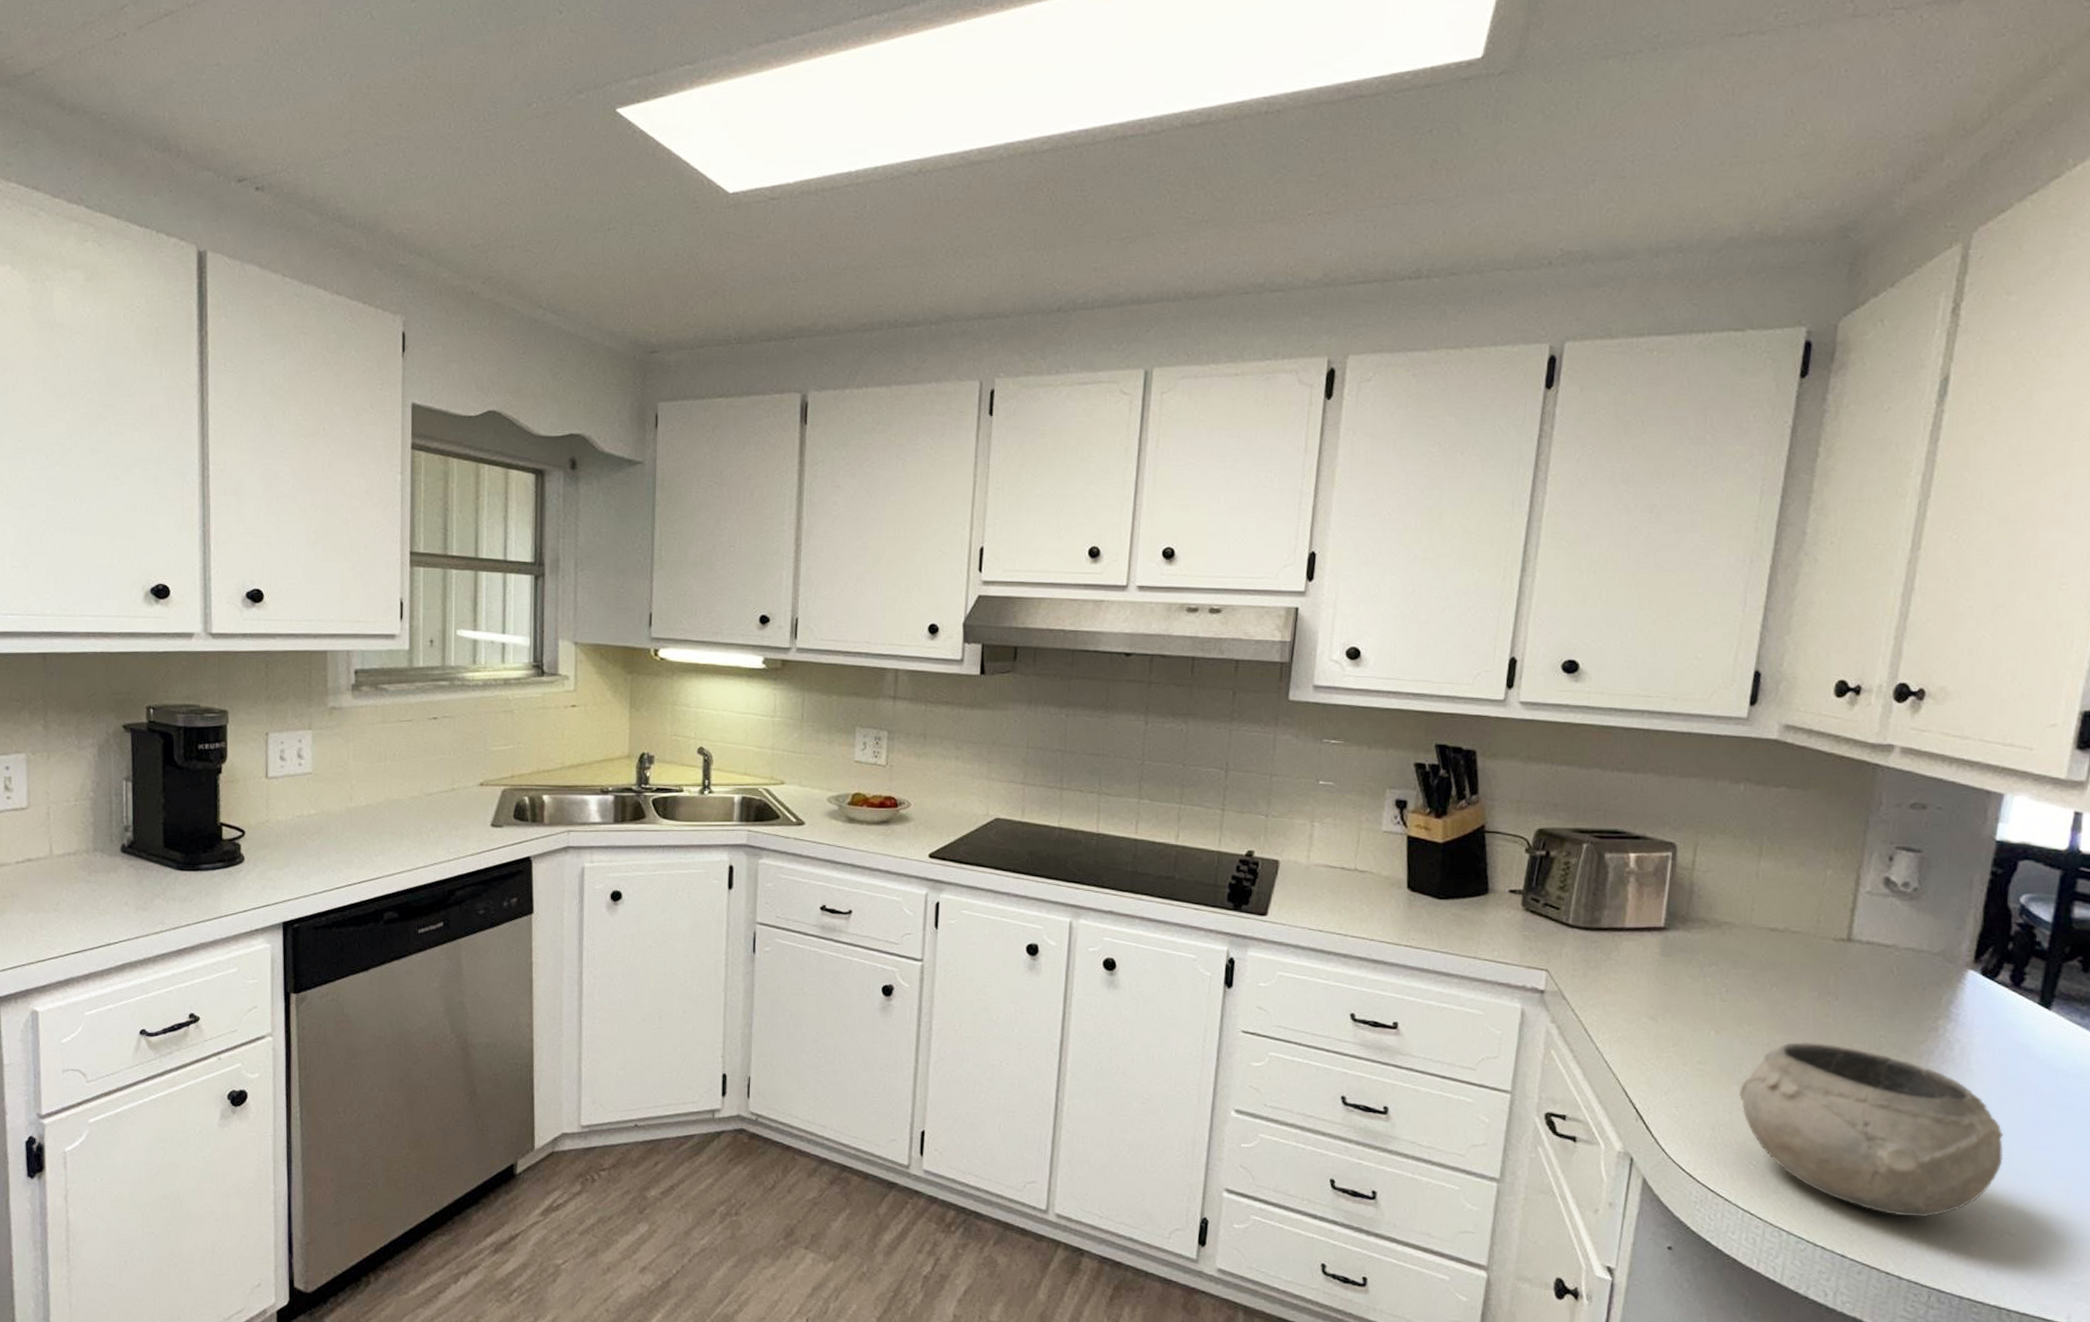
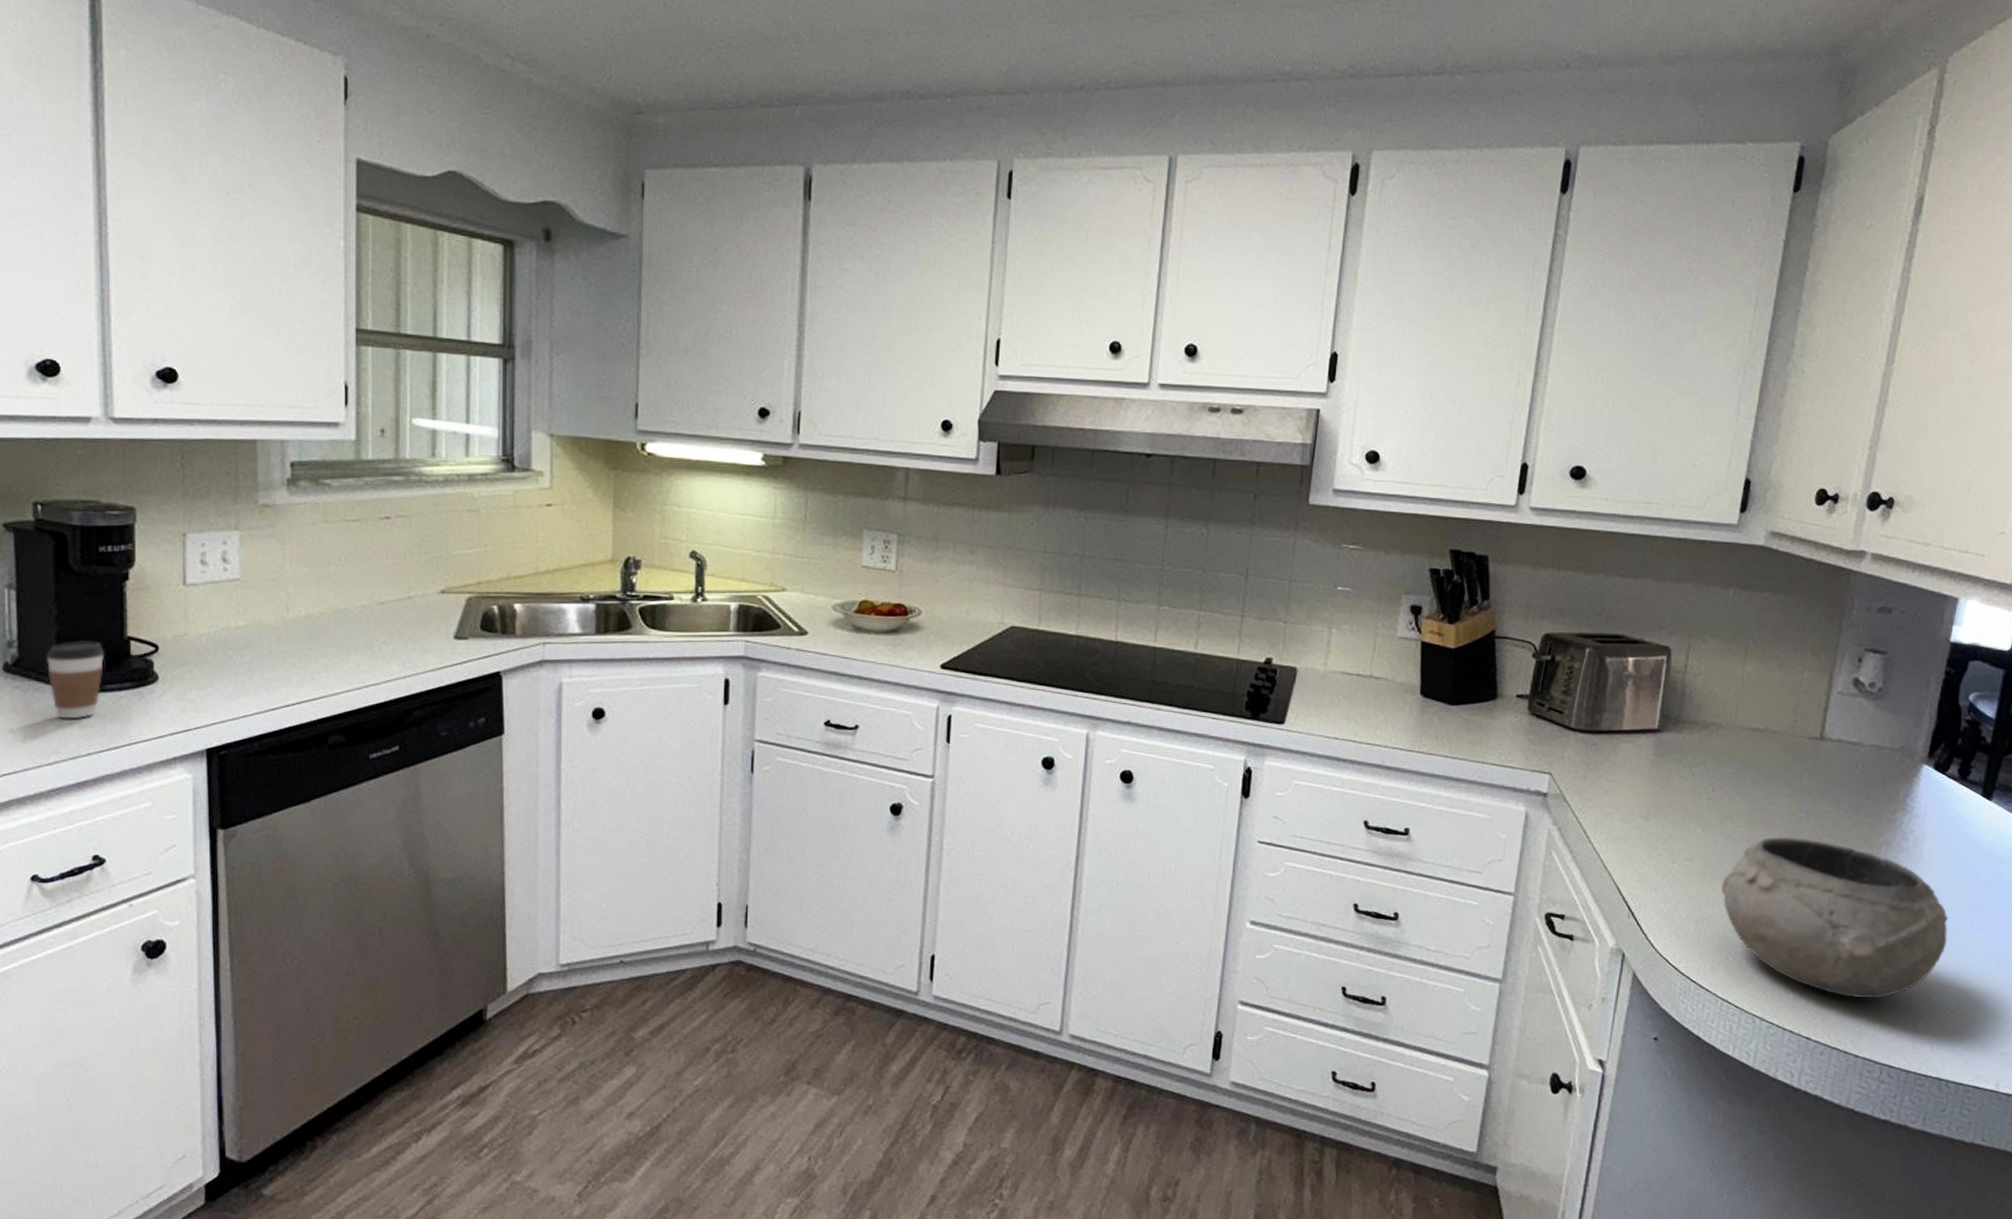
coffee cup: none [155,825,202,894] -> present [46,639,105,719]

